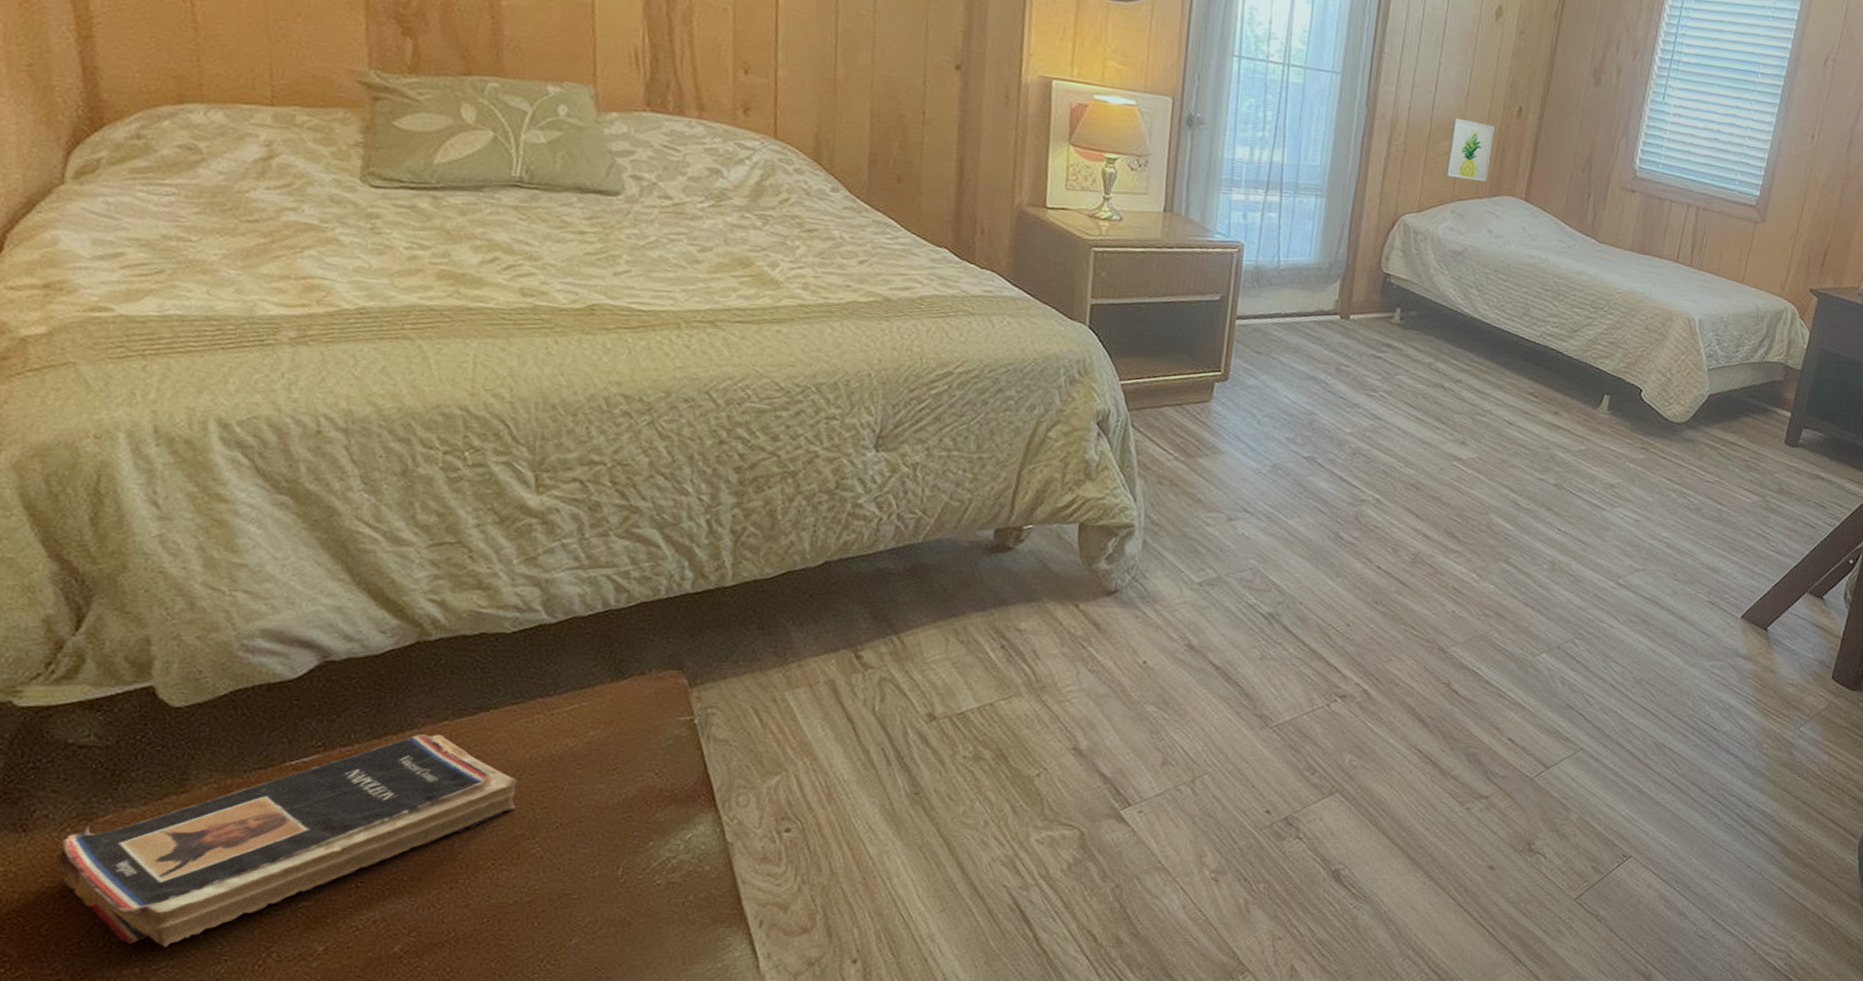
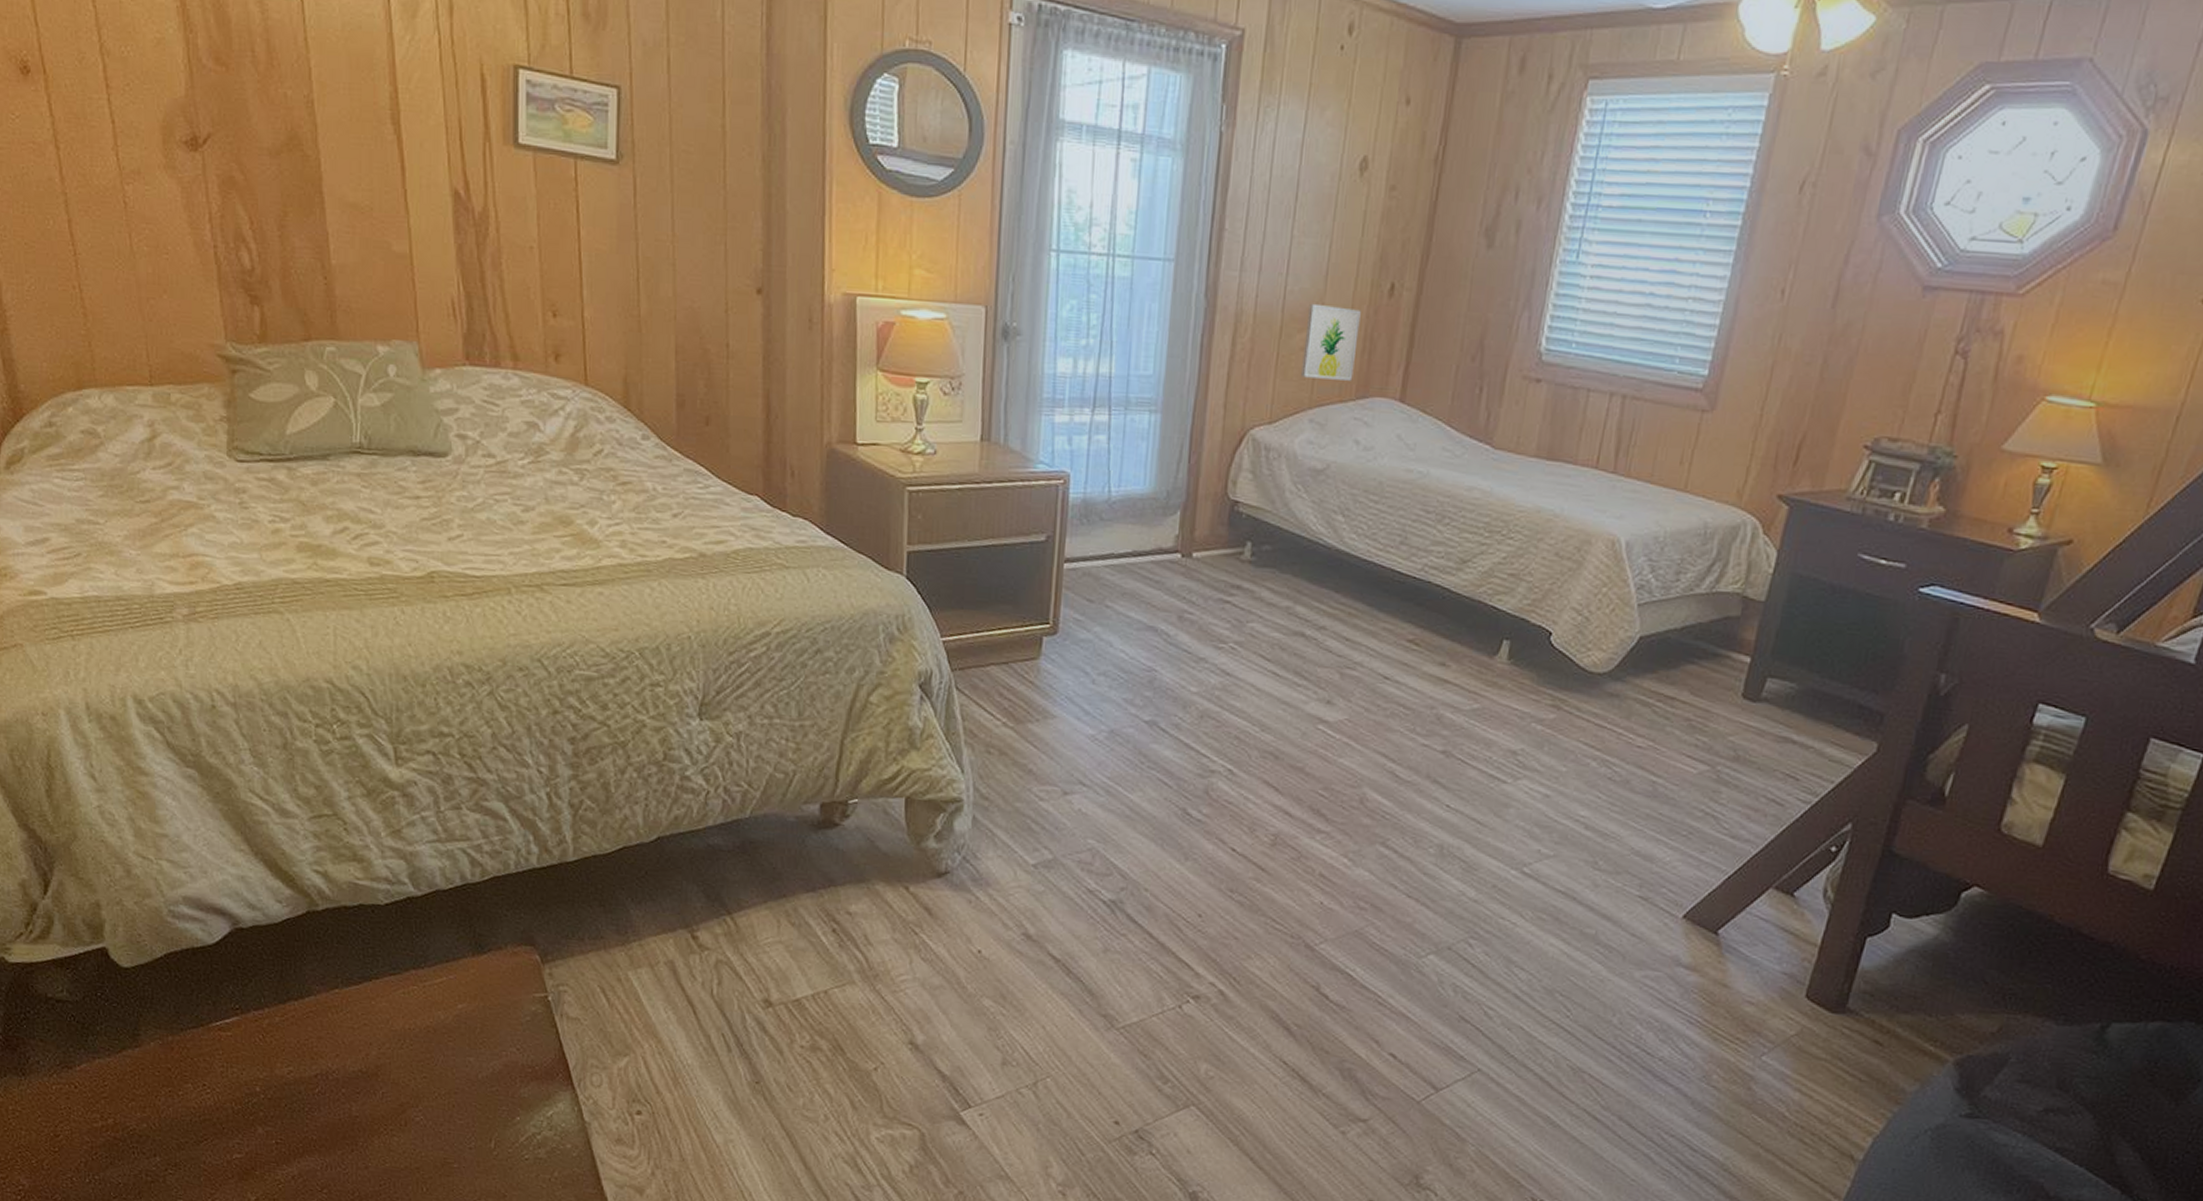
book: present [57,734,517,948] -> none [49,1001,402,1188]

